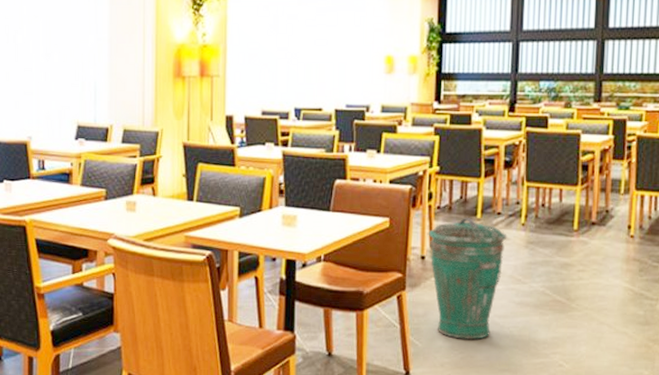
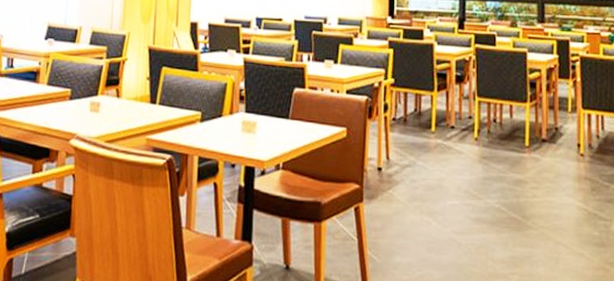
trash can: present [428,217,507,340] -> none [384,129,461,257]

